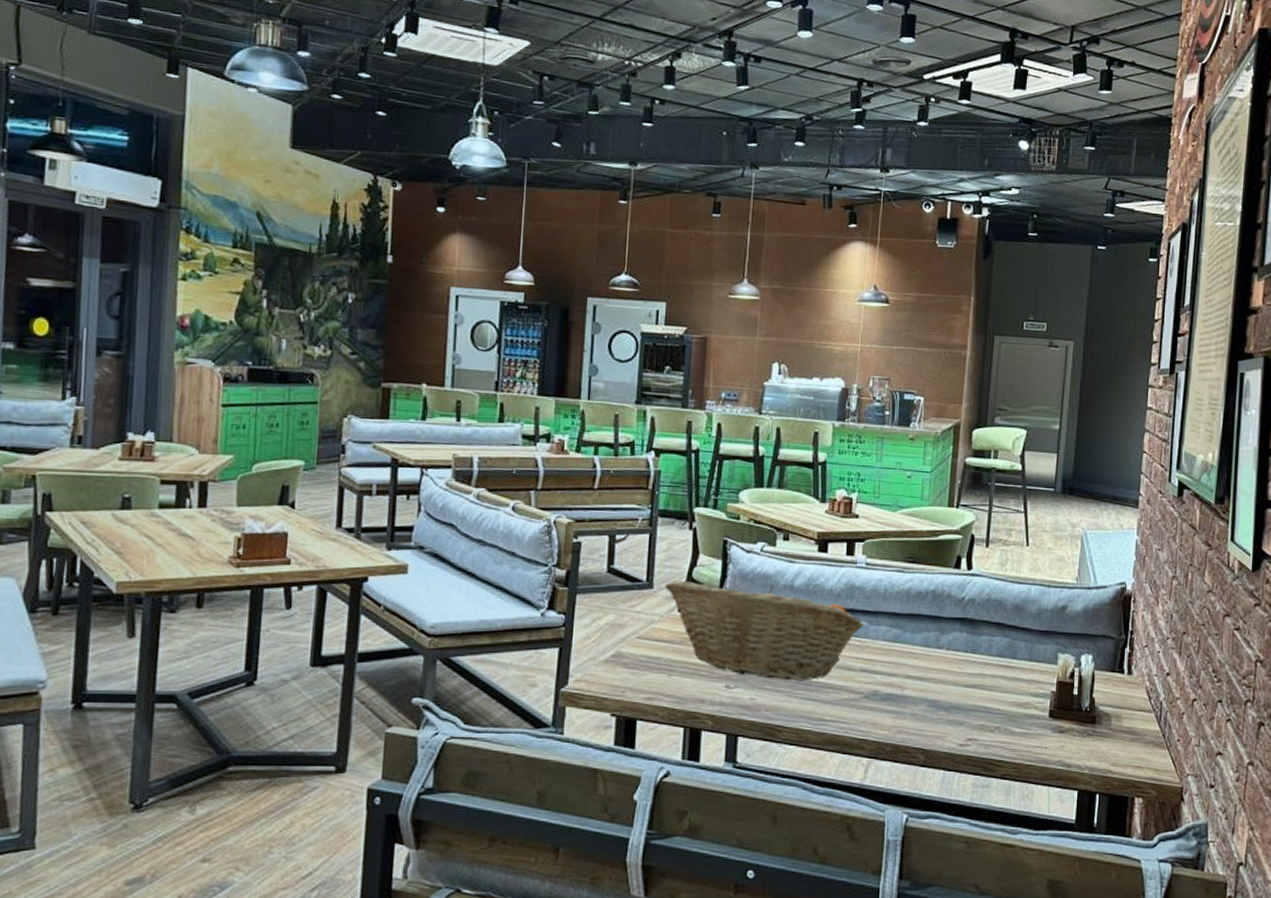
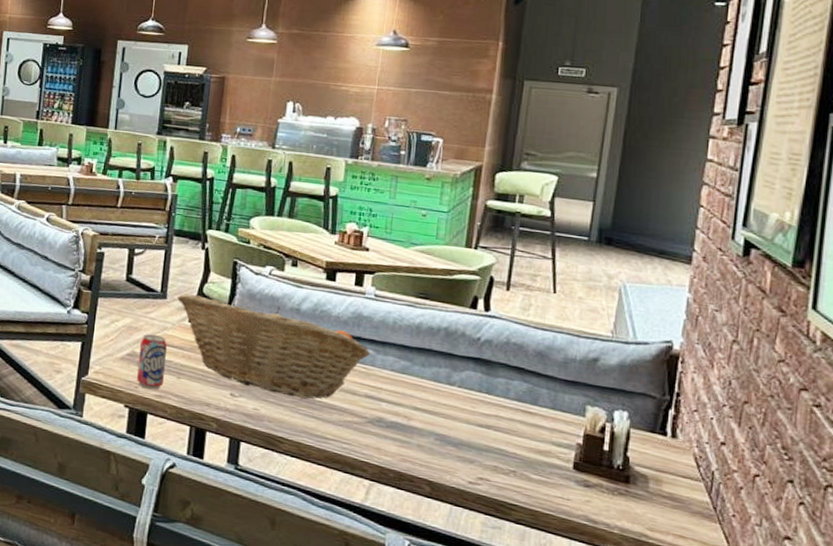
beverage can: none [624,630,656,692] -> present [137,334,168,390]

